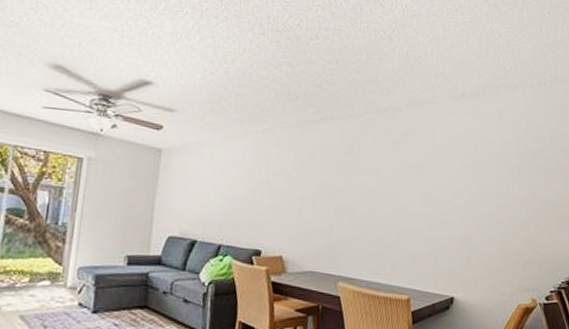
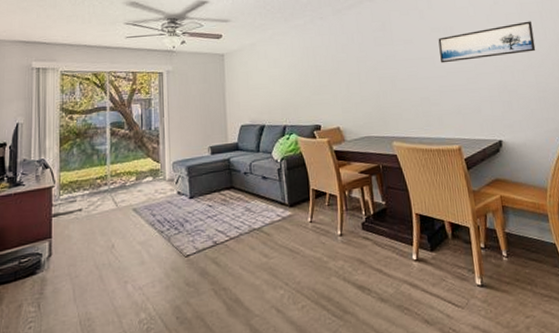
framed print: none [406,172,508,207] -> present [438,21,536,64]

